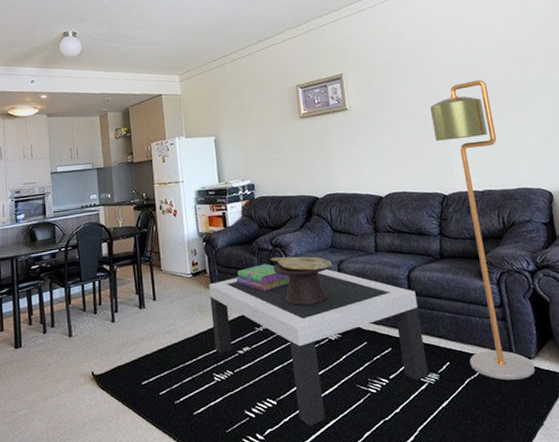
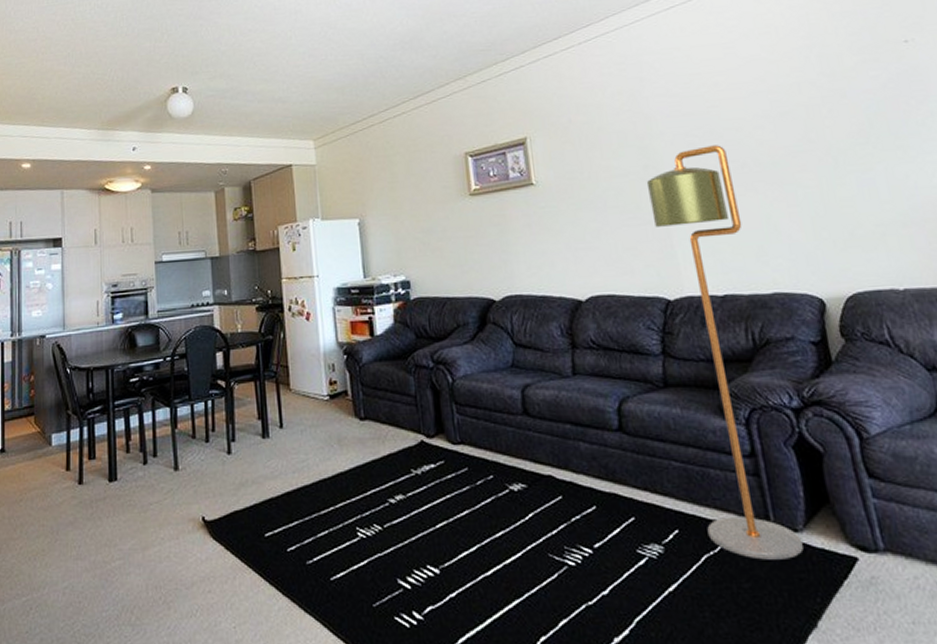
coffee table: present [209,269,429,426] -> none [351,396,649,606]
stack of books: present [237,263,290,291] -> none [387,385,458,422]
decorative bowl: present [270,256,332,307] -> none [431,377,514,444]

